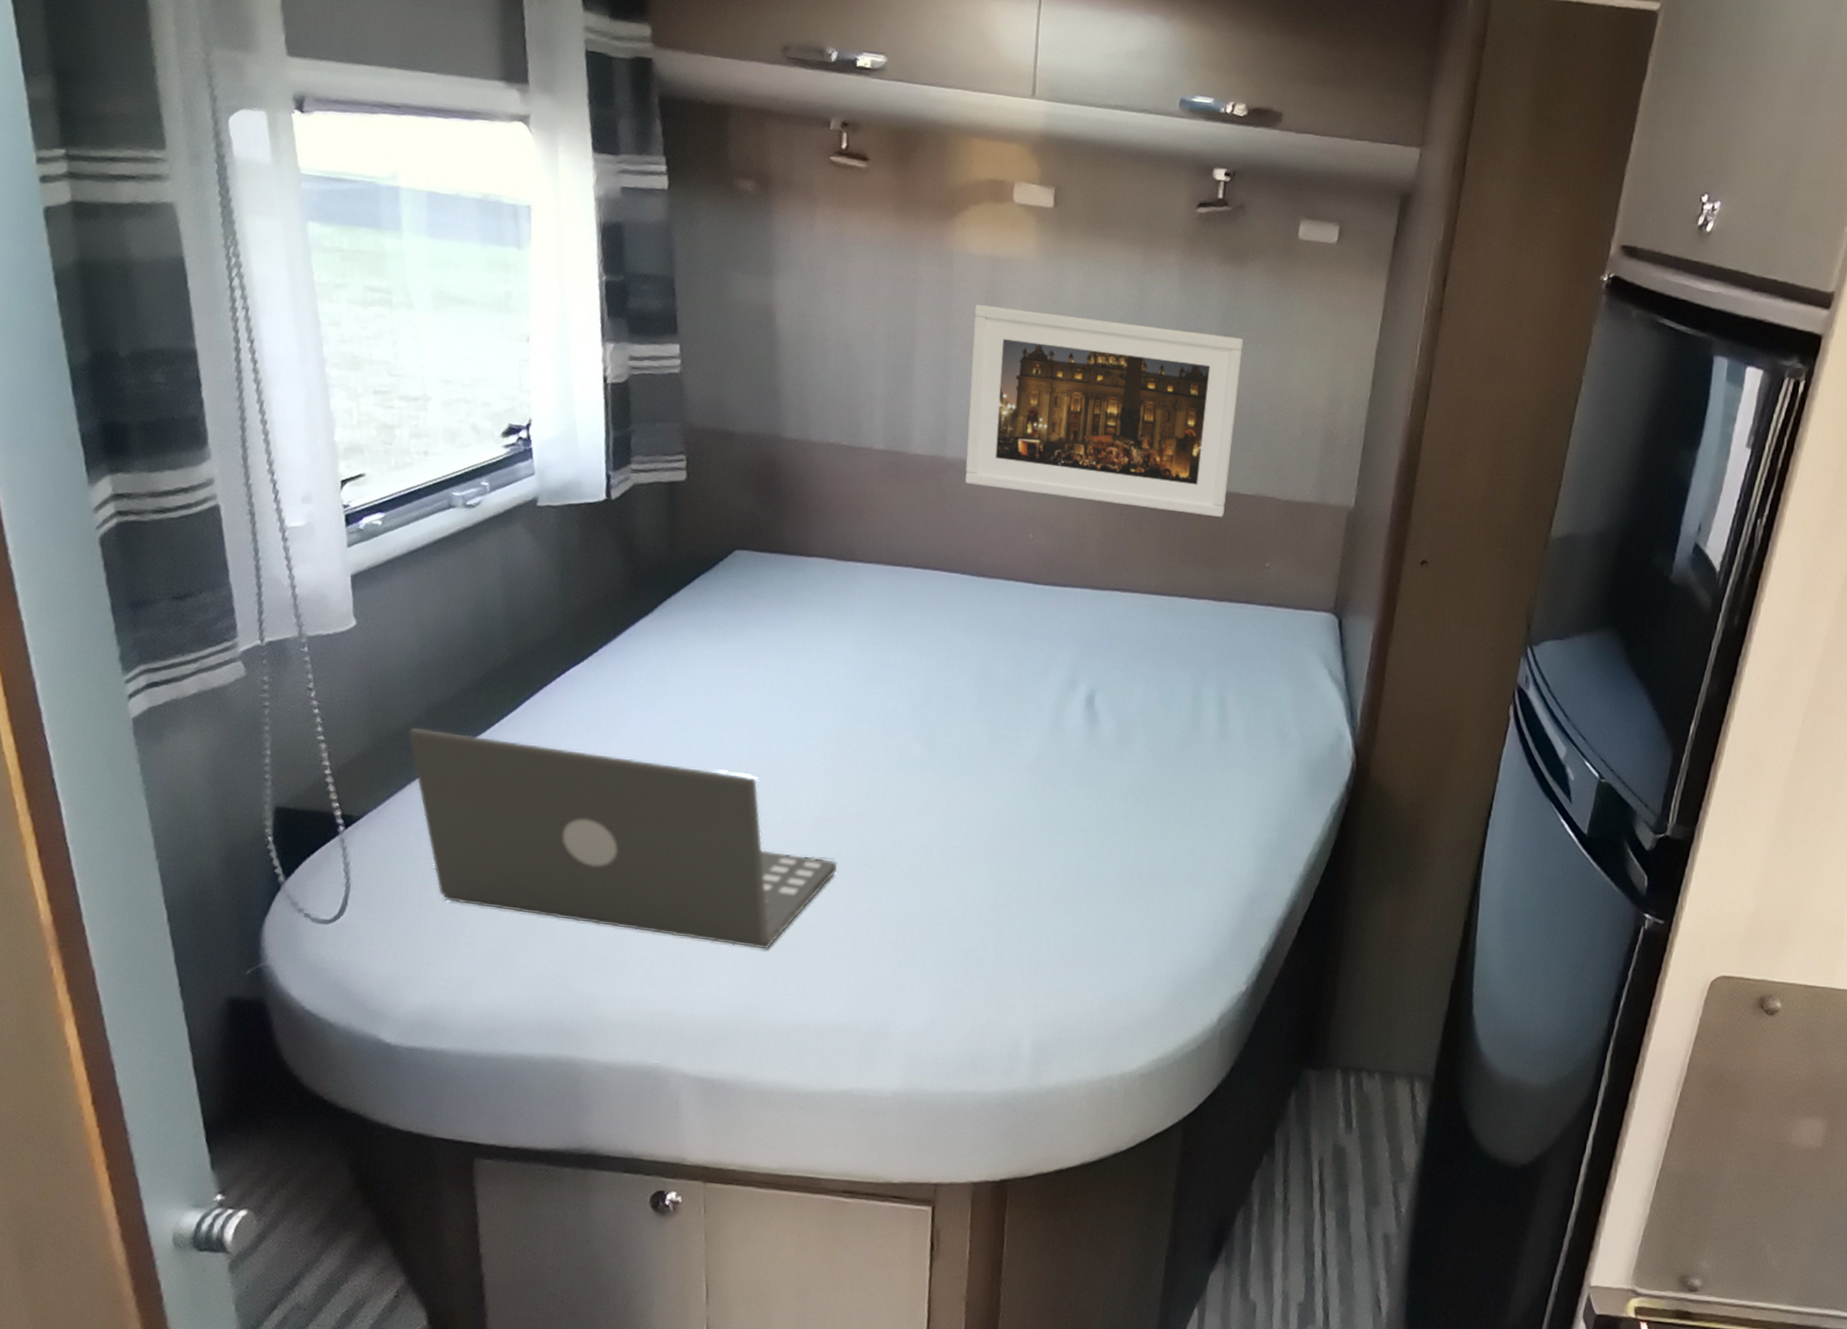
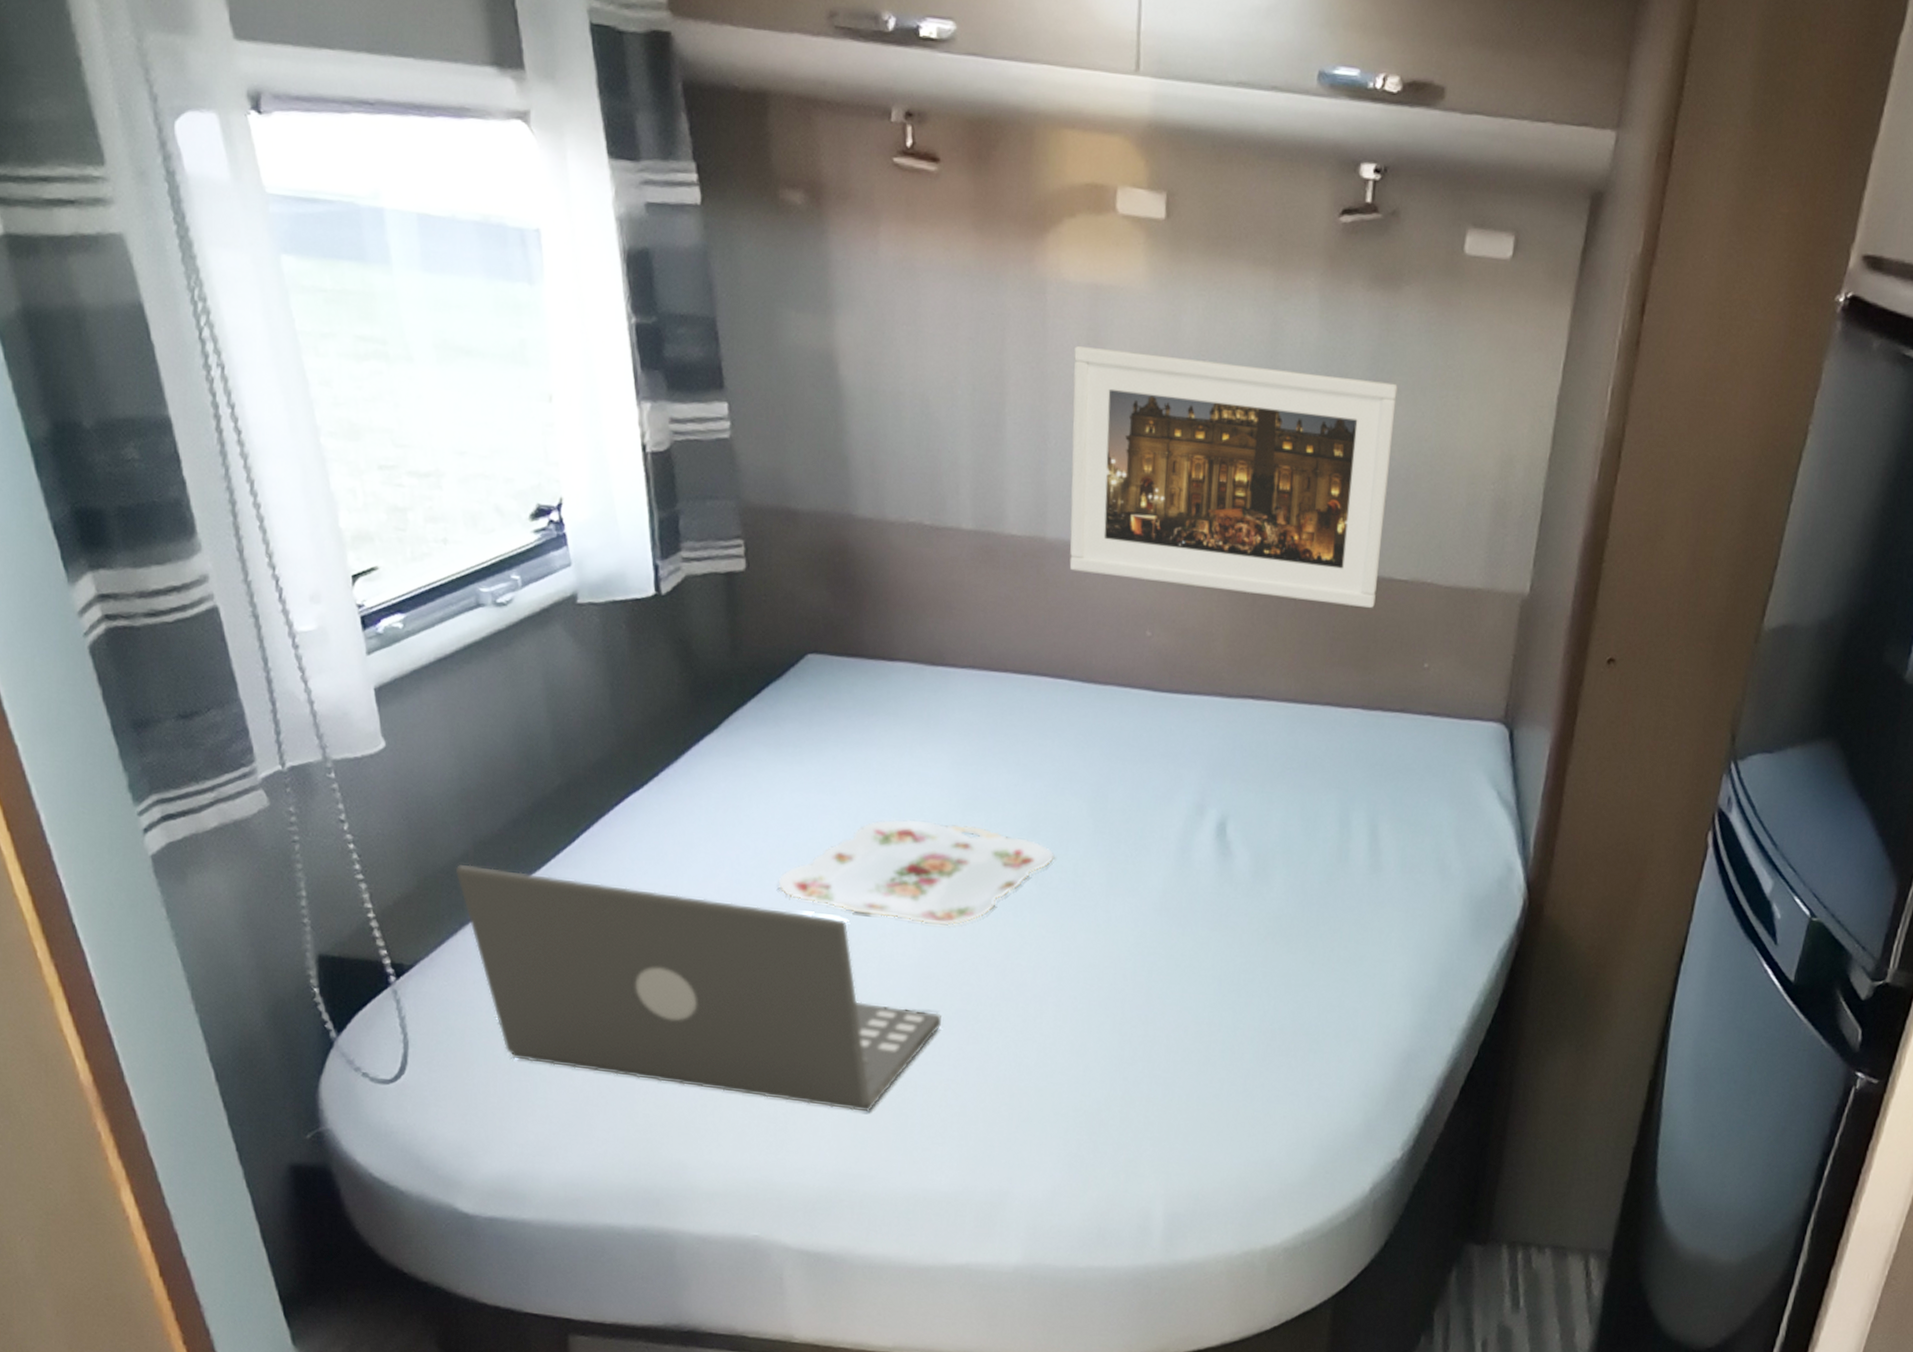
serving tray: none [697,690,944,783] -> present [778,819,1055,926]

